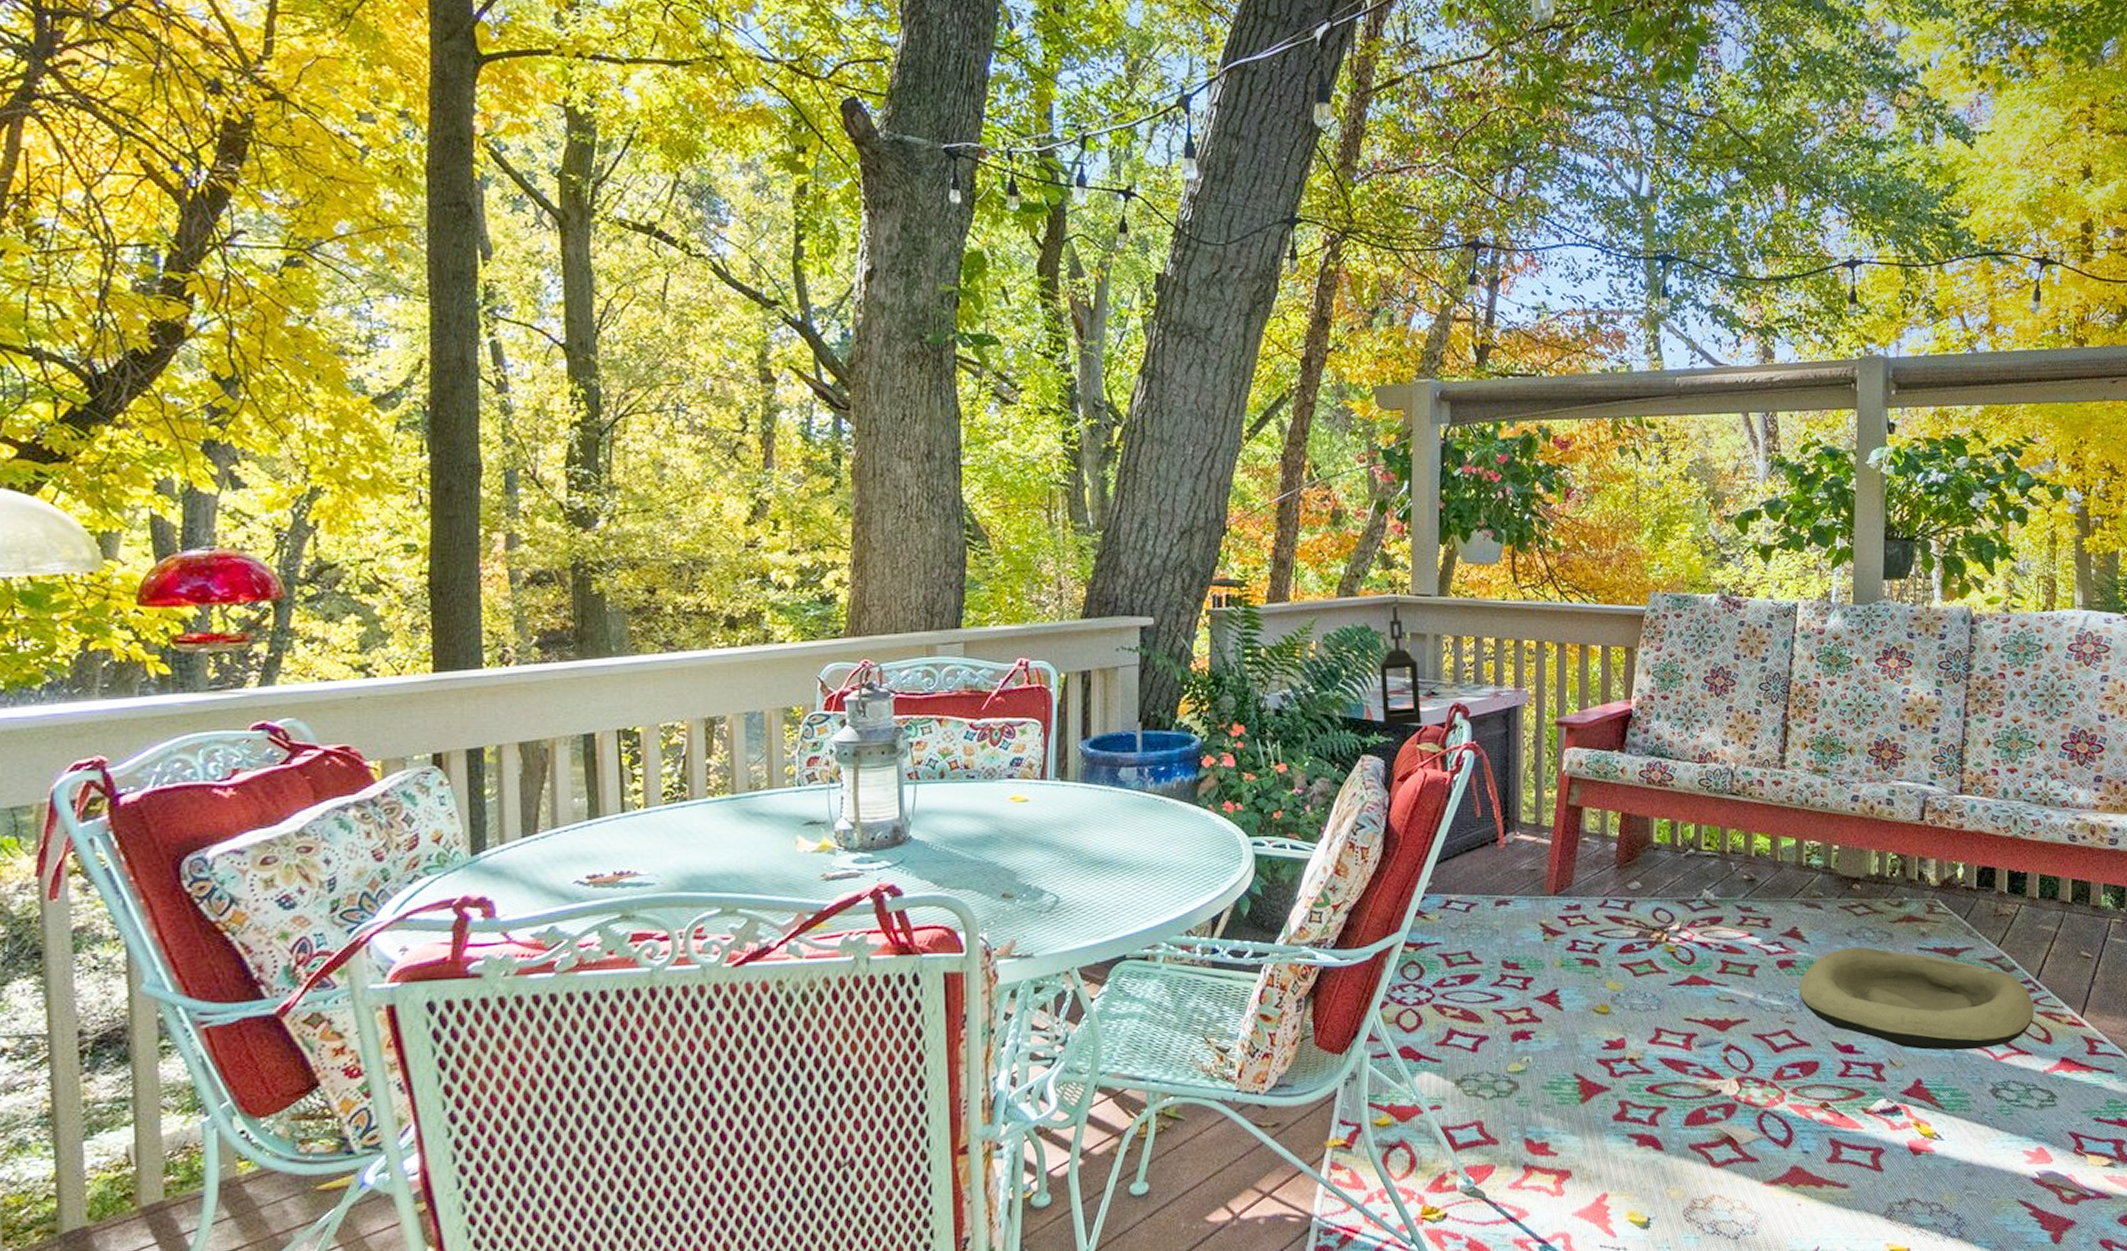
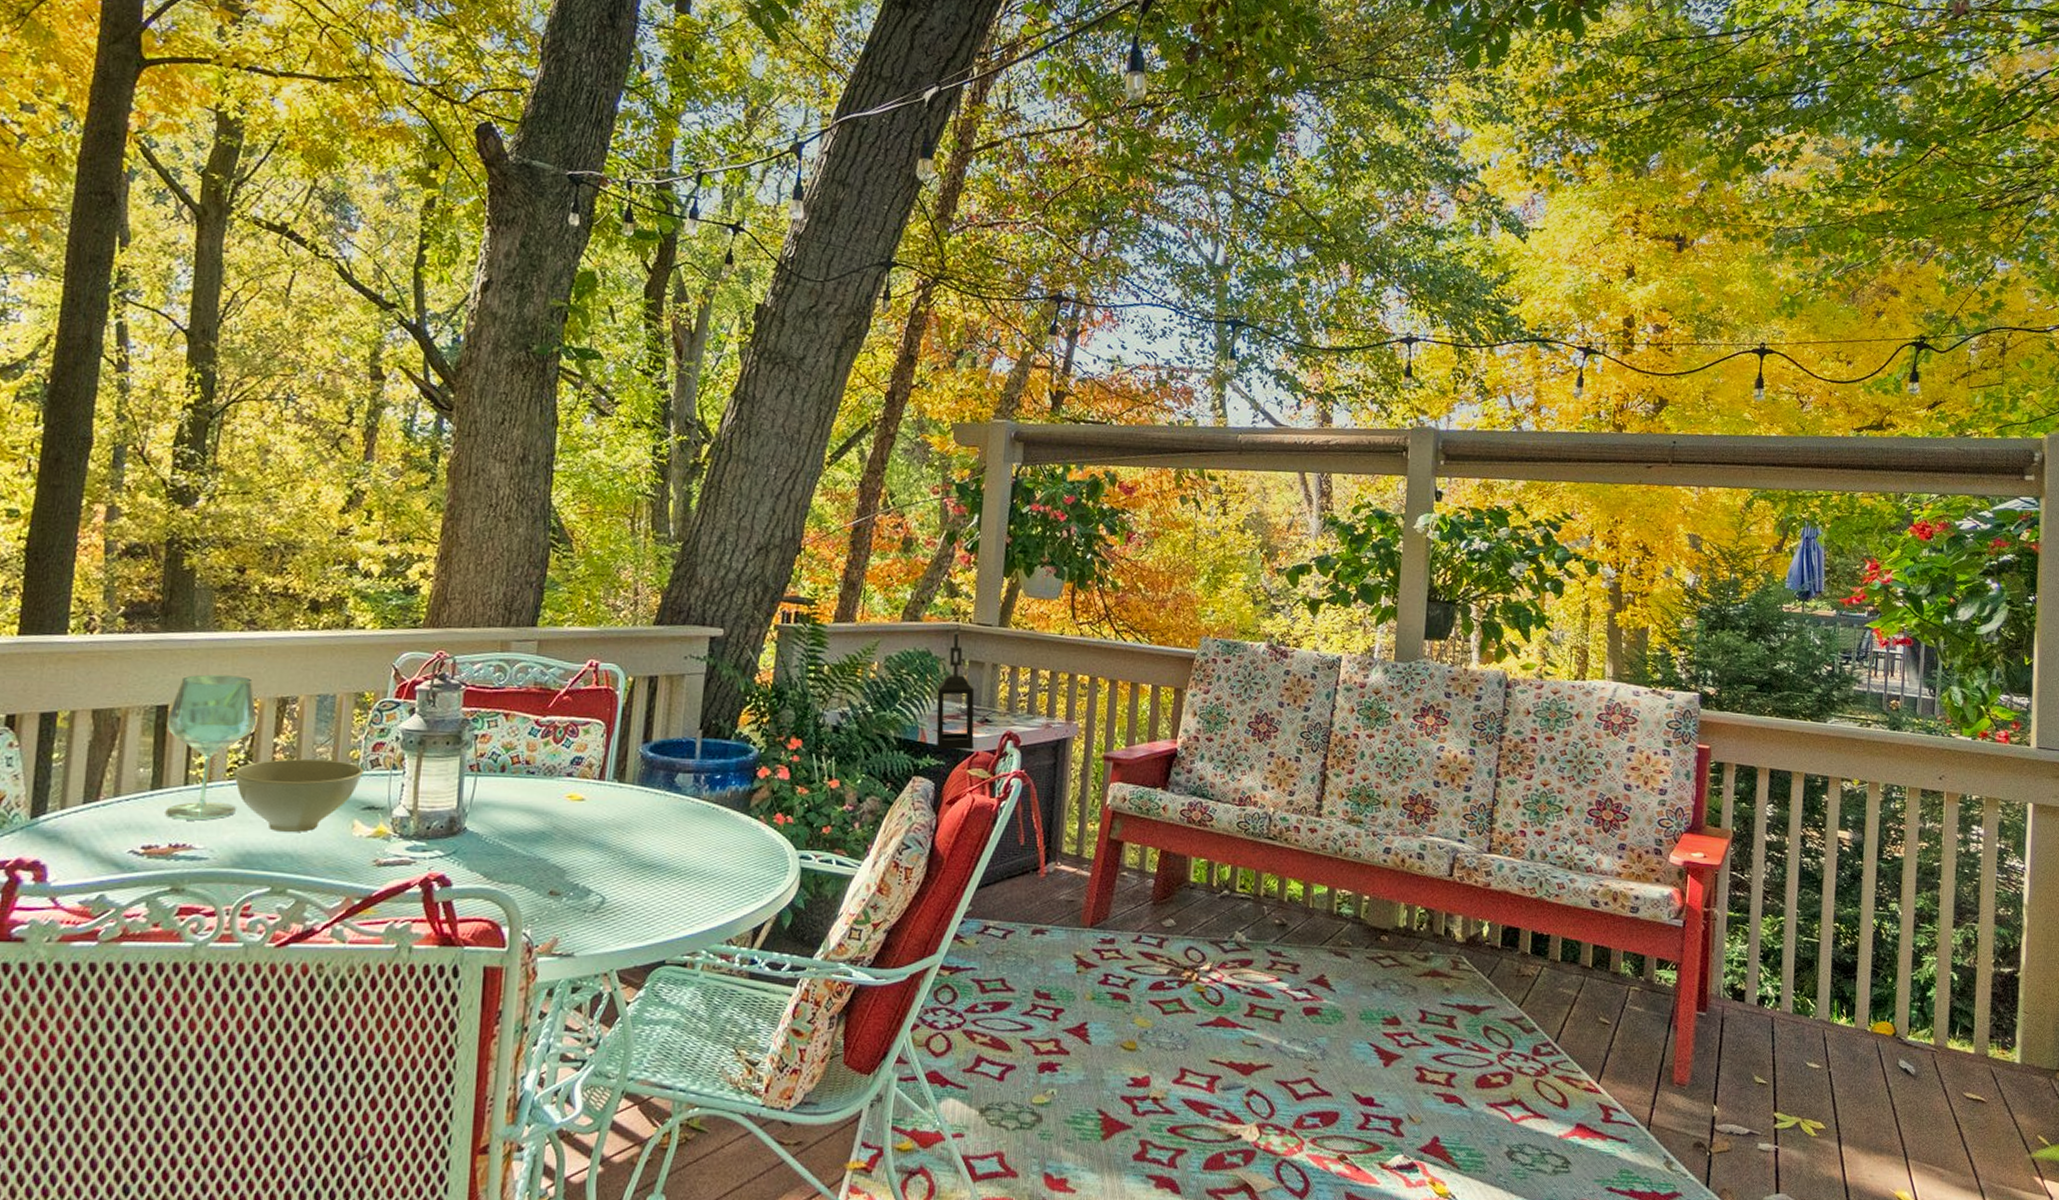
wine glass: none [595,699,687,847] -> present [165,674,257,821]
bowl: none [668,777,802,853] -> present [232,758,365,833]
dog bed: present [1799,946,2035,1051] -> none [1323,998,1552,1110]

